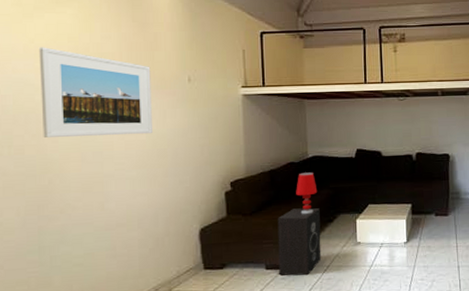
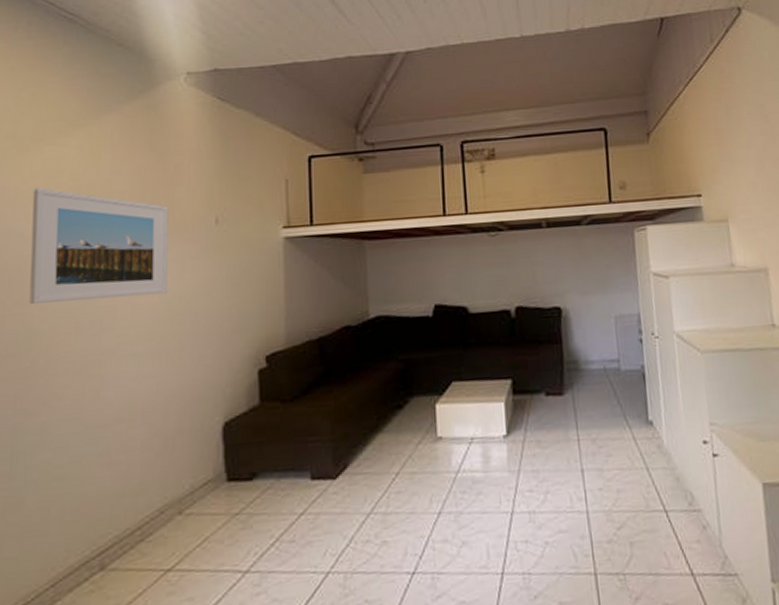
speaker: present [277,208,322,276] -> none [327,389,388,489]
table lamp: present [296,172,318,214] -> none [353,338,383,398]

